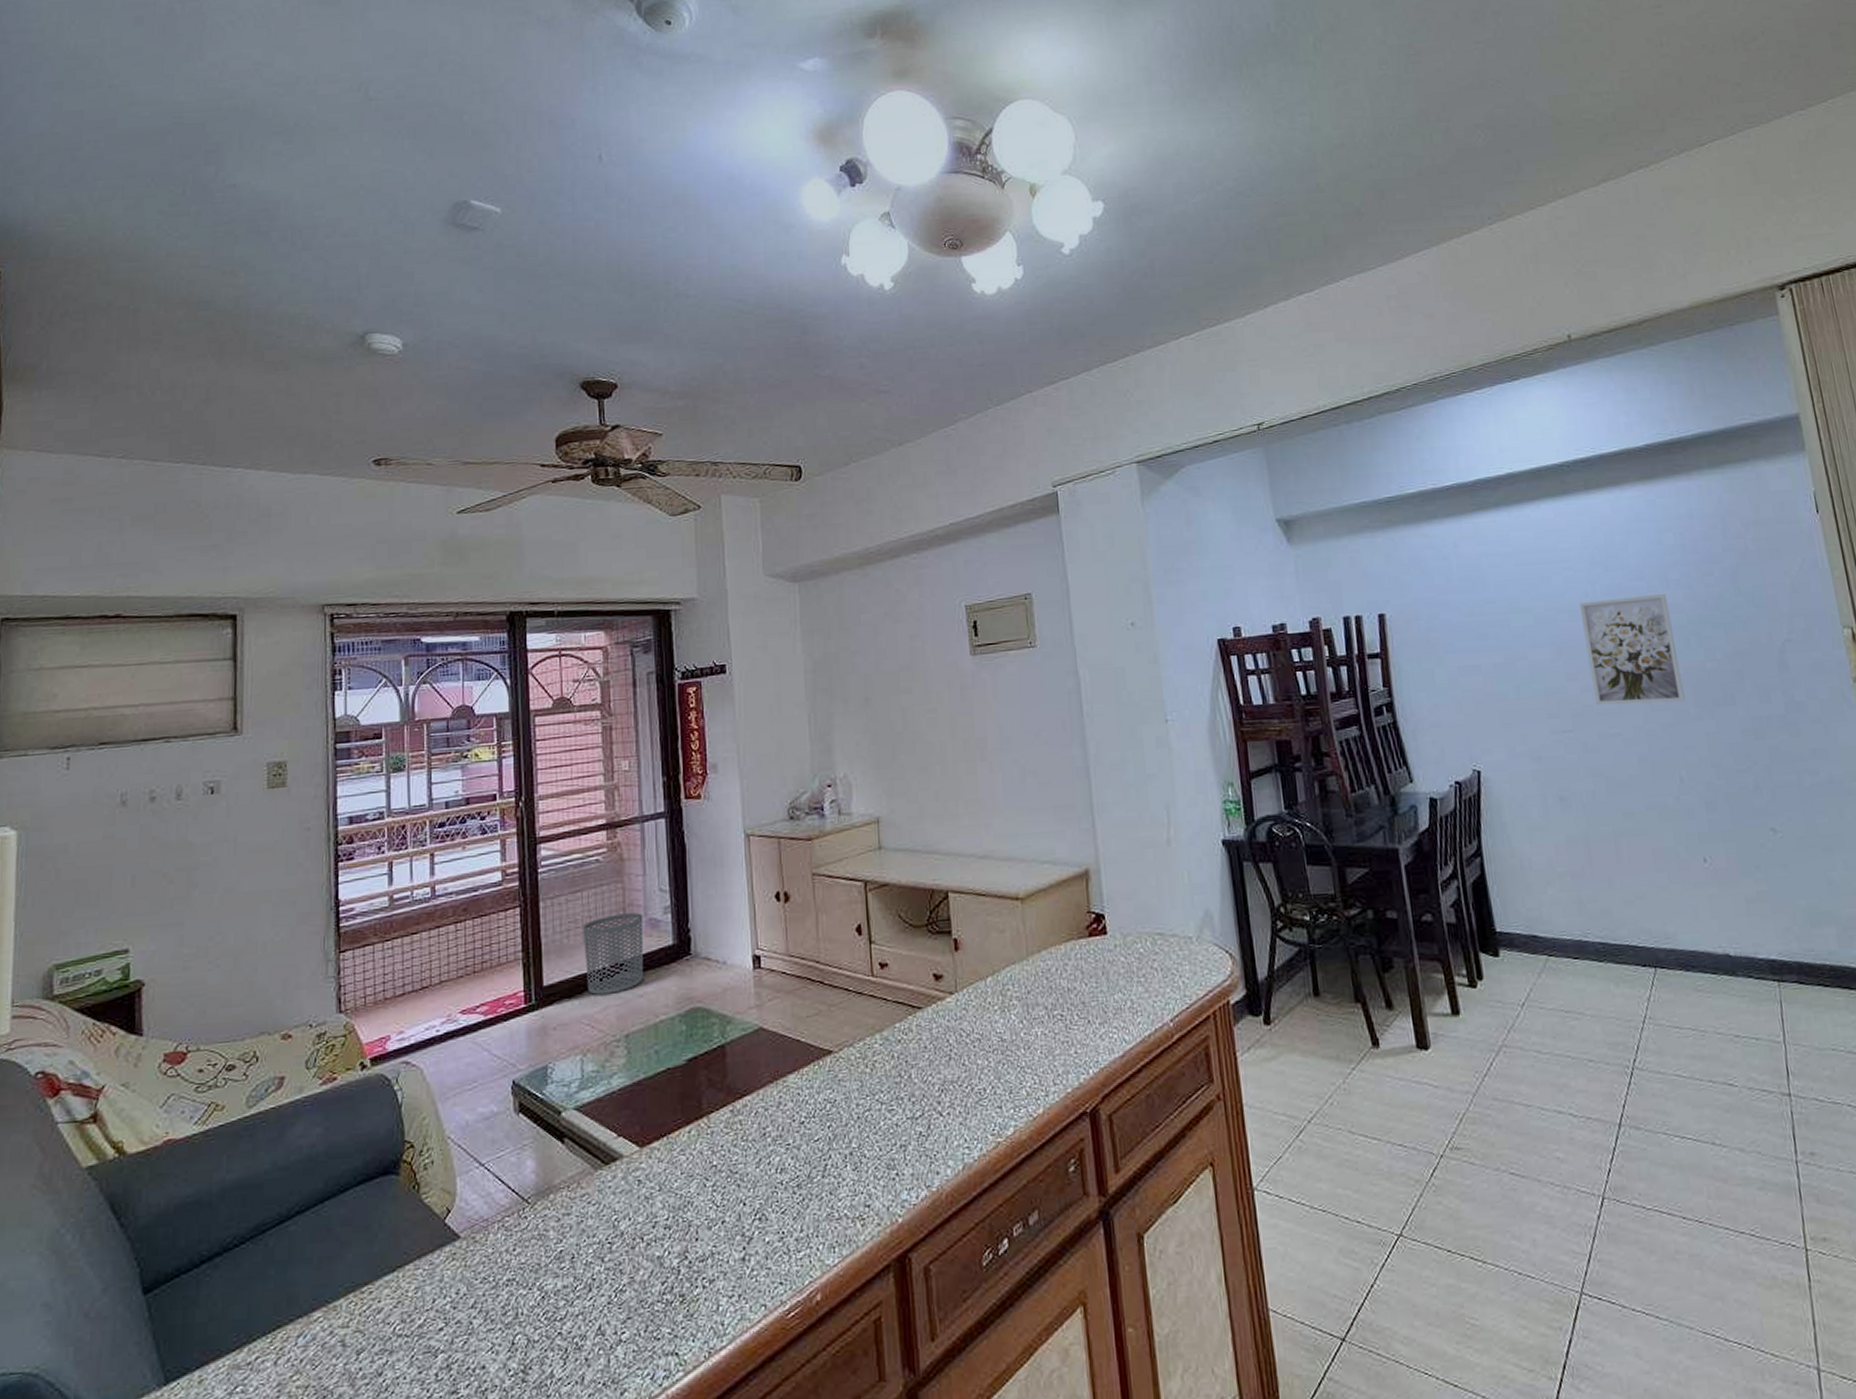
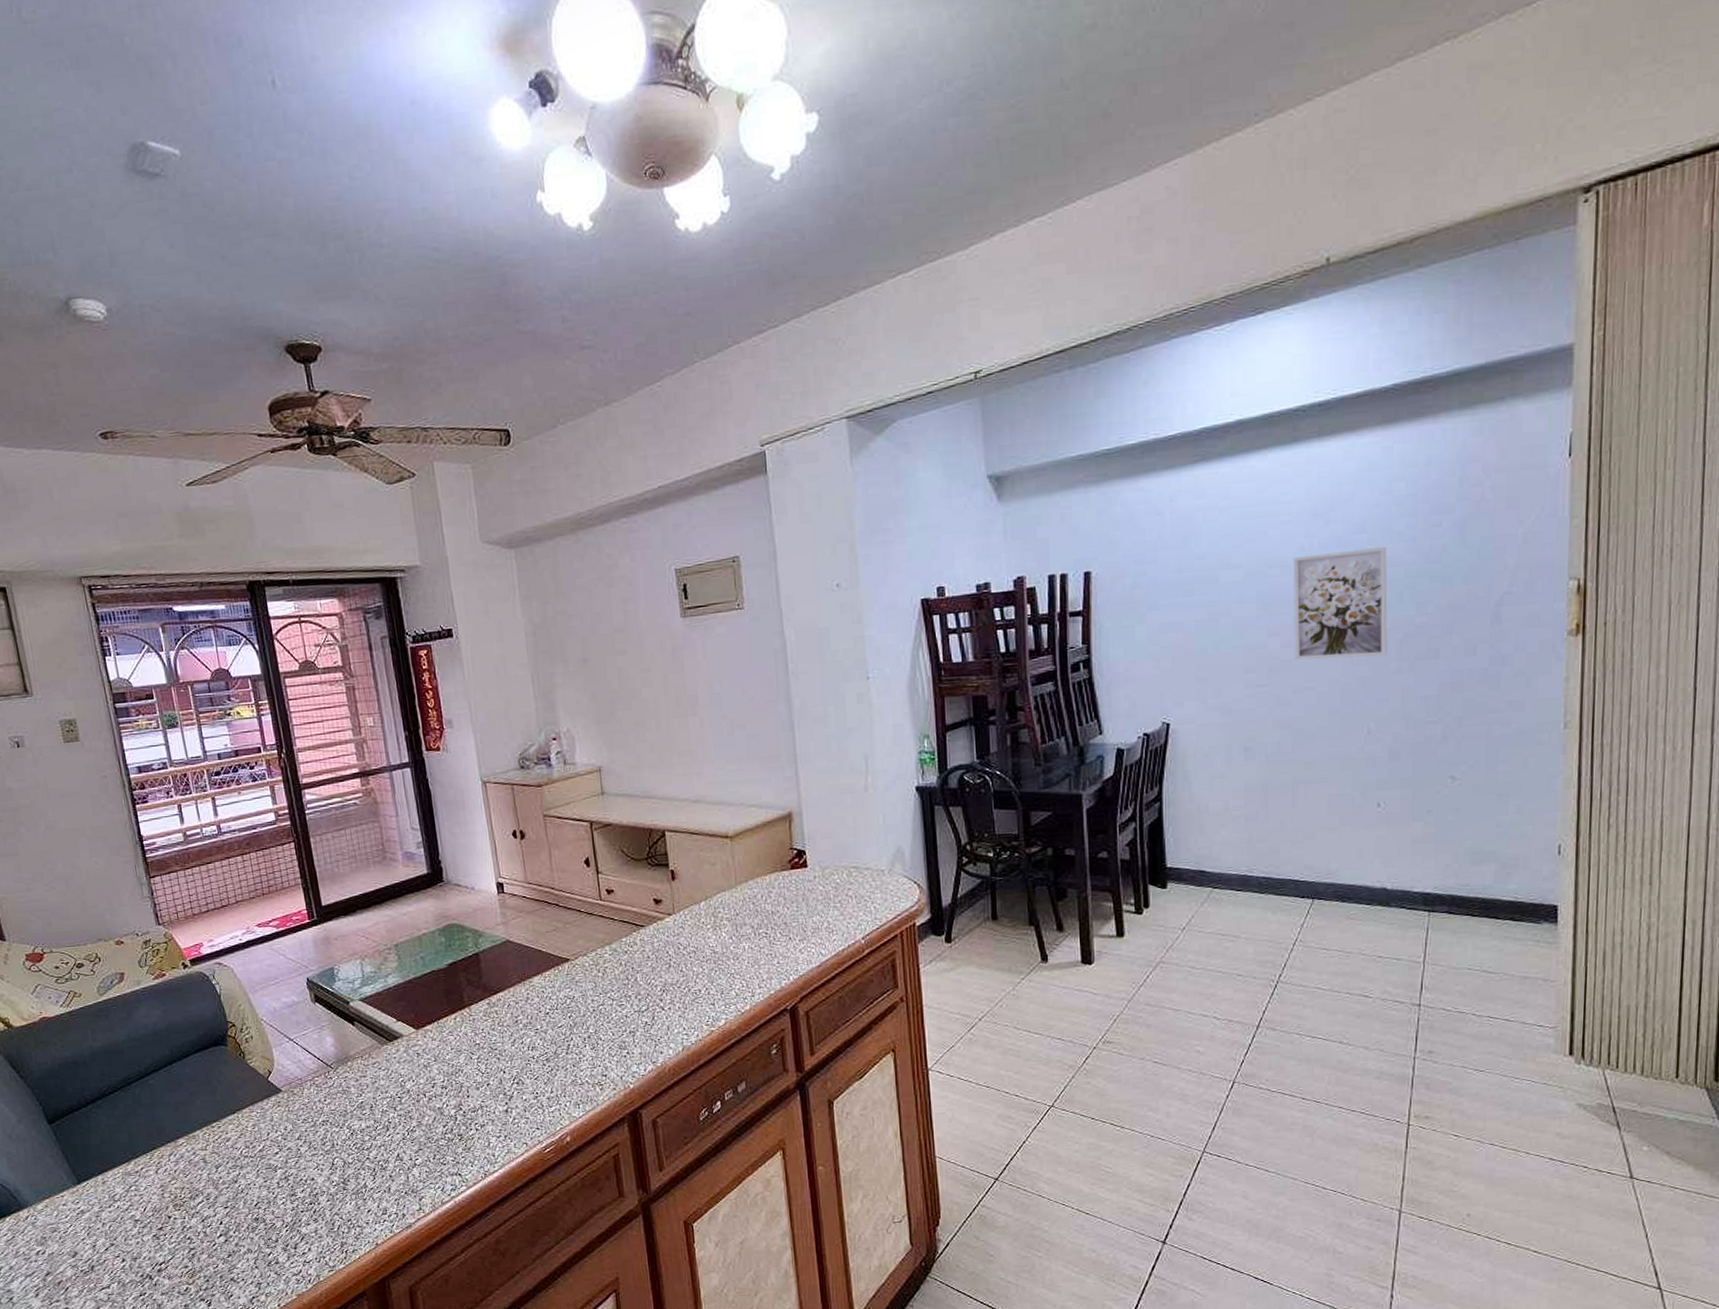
waste bin: present [583,912,644,995] -> none [350,847,405,913]

